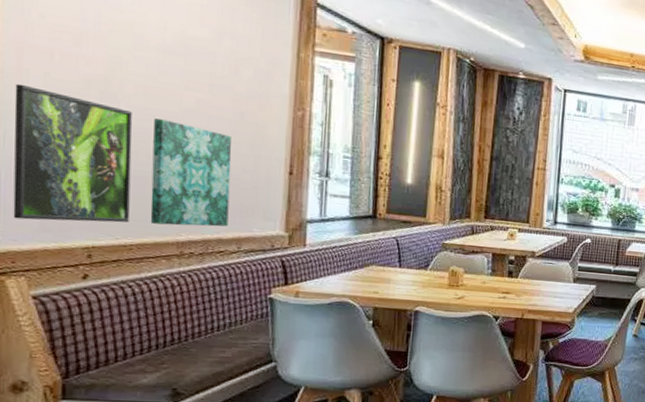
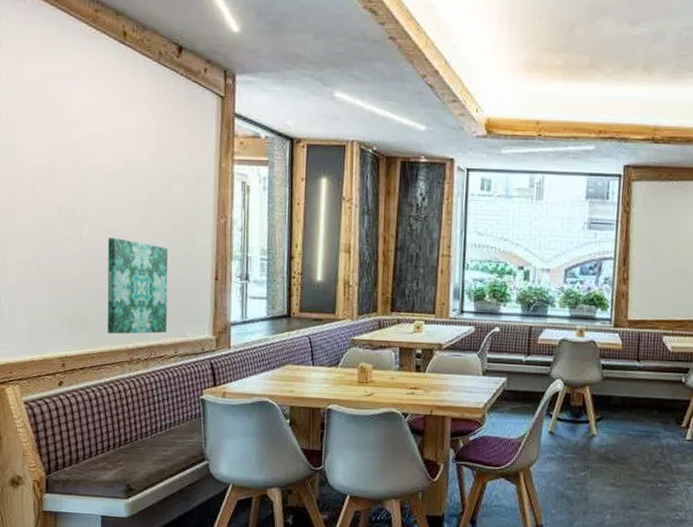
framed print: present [13,83,133,223] -> none [9,218,93,335]

